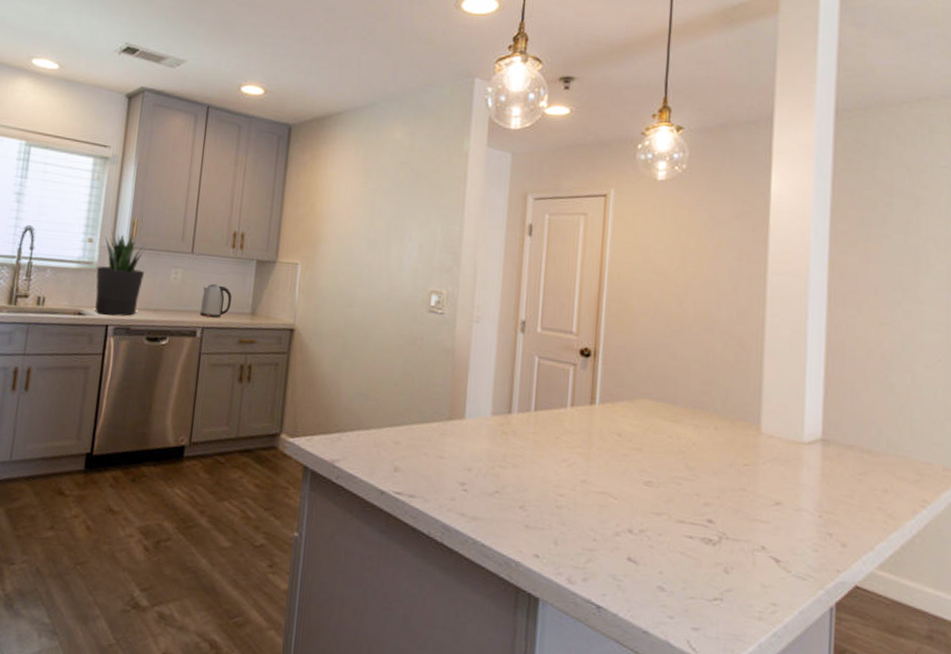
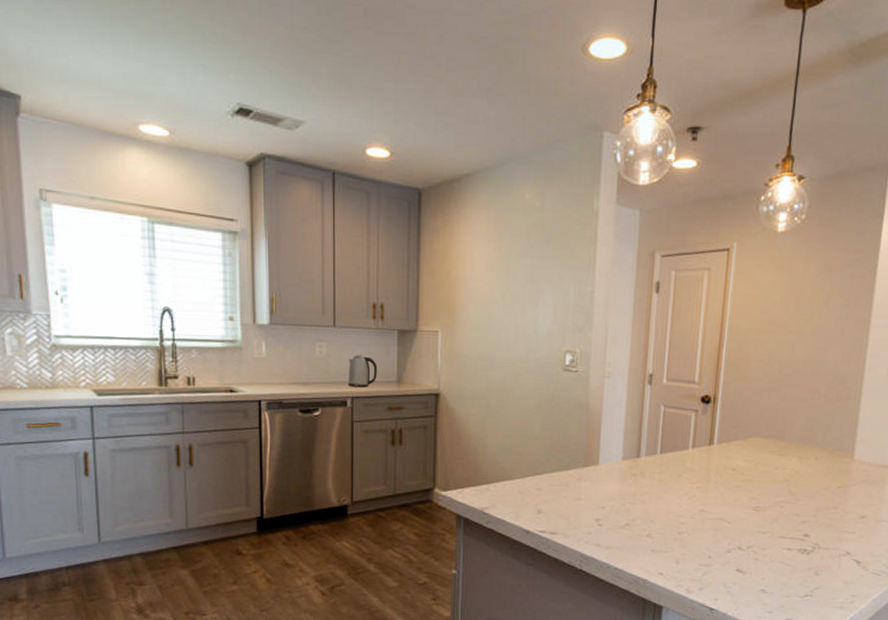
planter: present [95,228,146,317] -> none [241,305,289,392]

